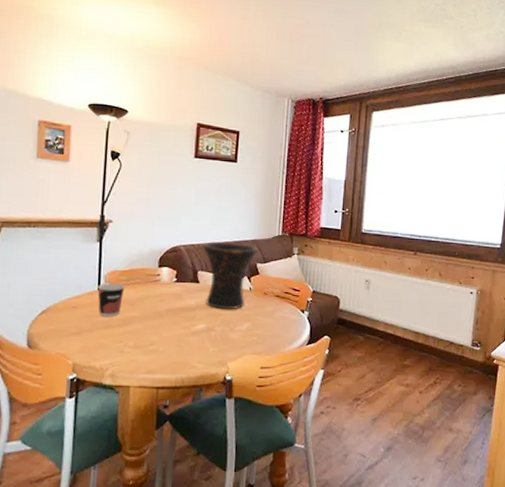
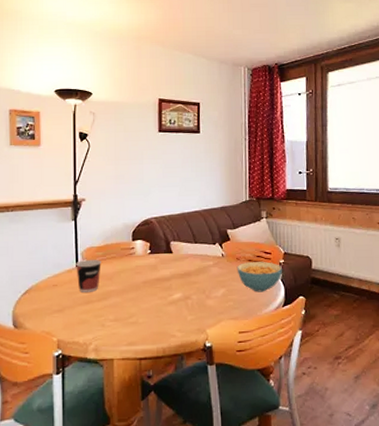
vase: present [202,242,258,310] -> none [173,211,227,278]
cereal bowl: none [263,298,309,329] -> present [237,262,282,292]

